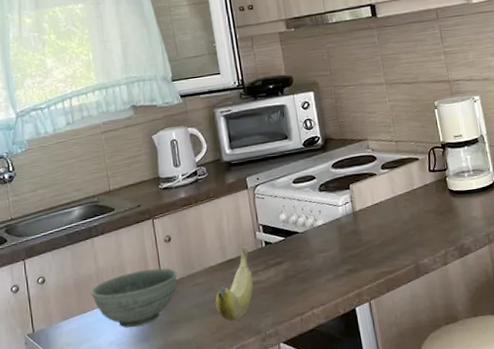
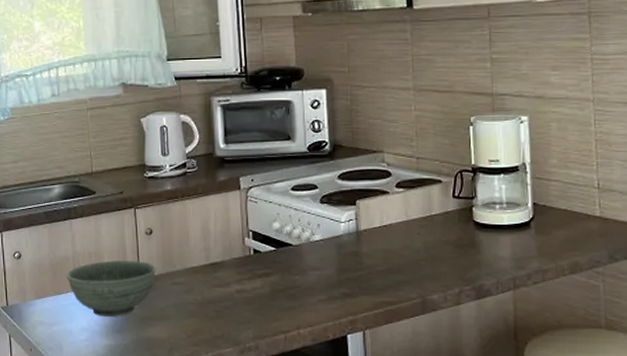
banana: present [215,245,254,321] -> none [194,250,237,327]

